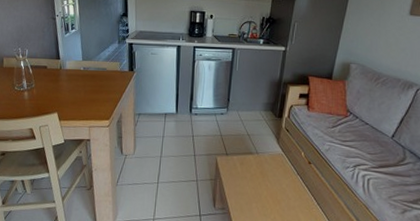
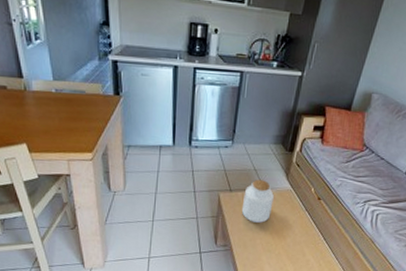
jar: none [237,144,267,186] -> present [241,179,274,223]

